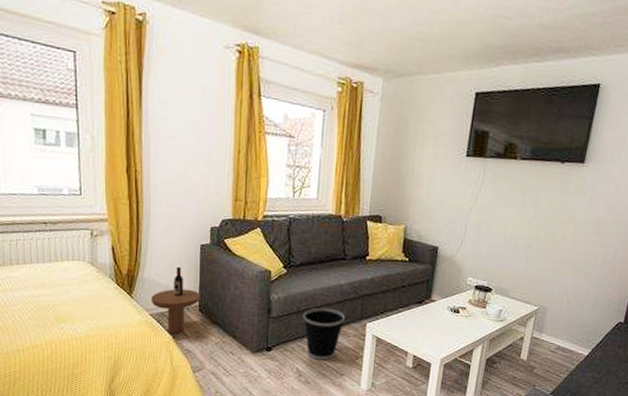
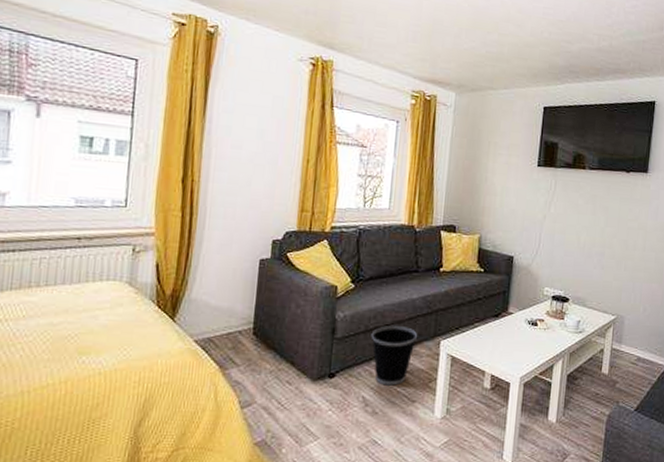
side table: present [150,266,200,334] -> none [197,284,256,362]

